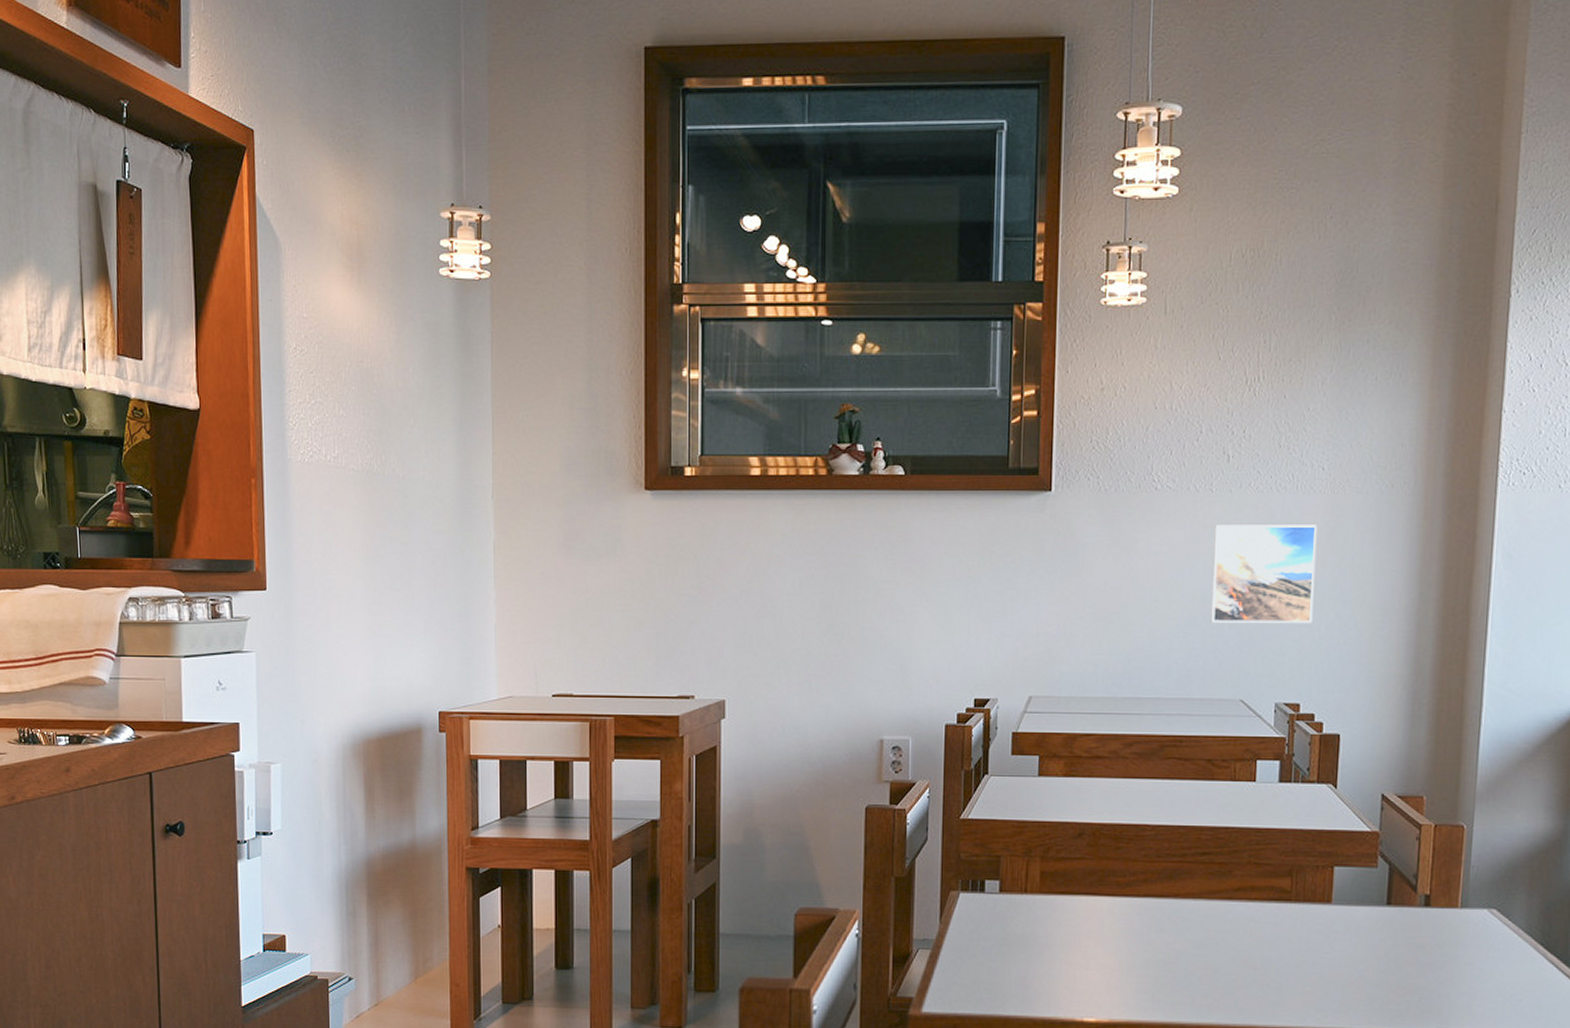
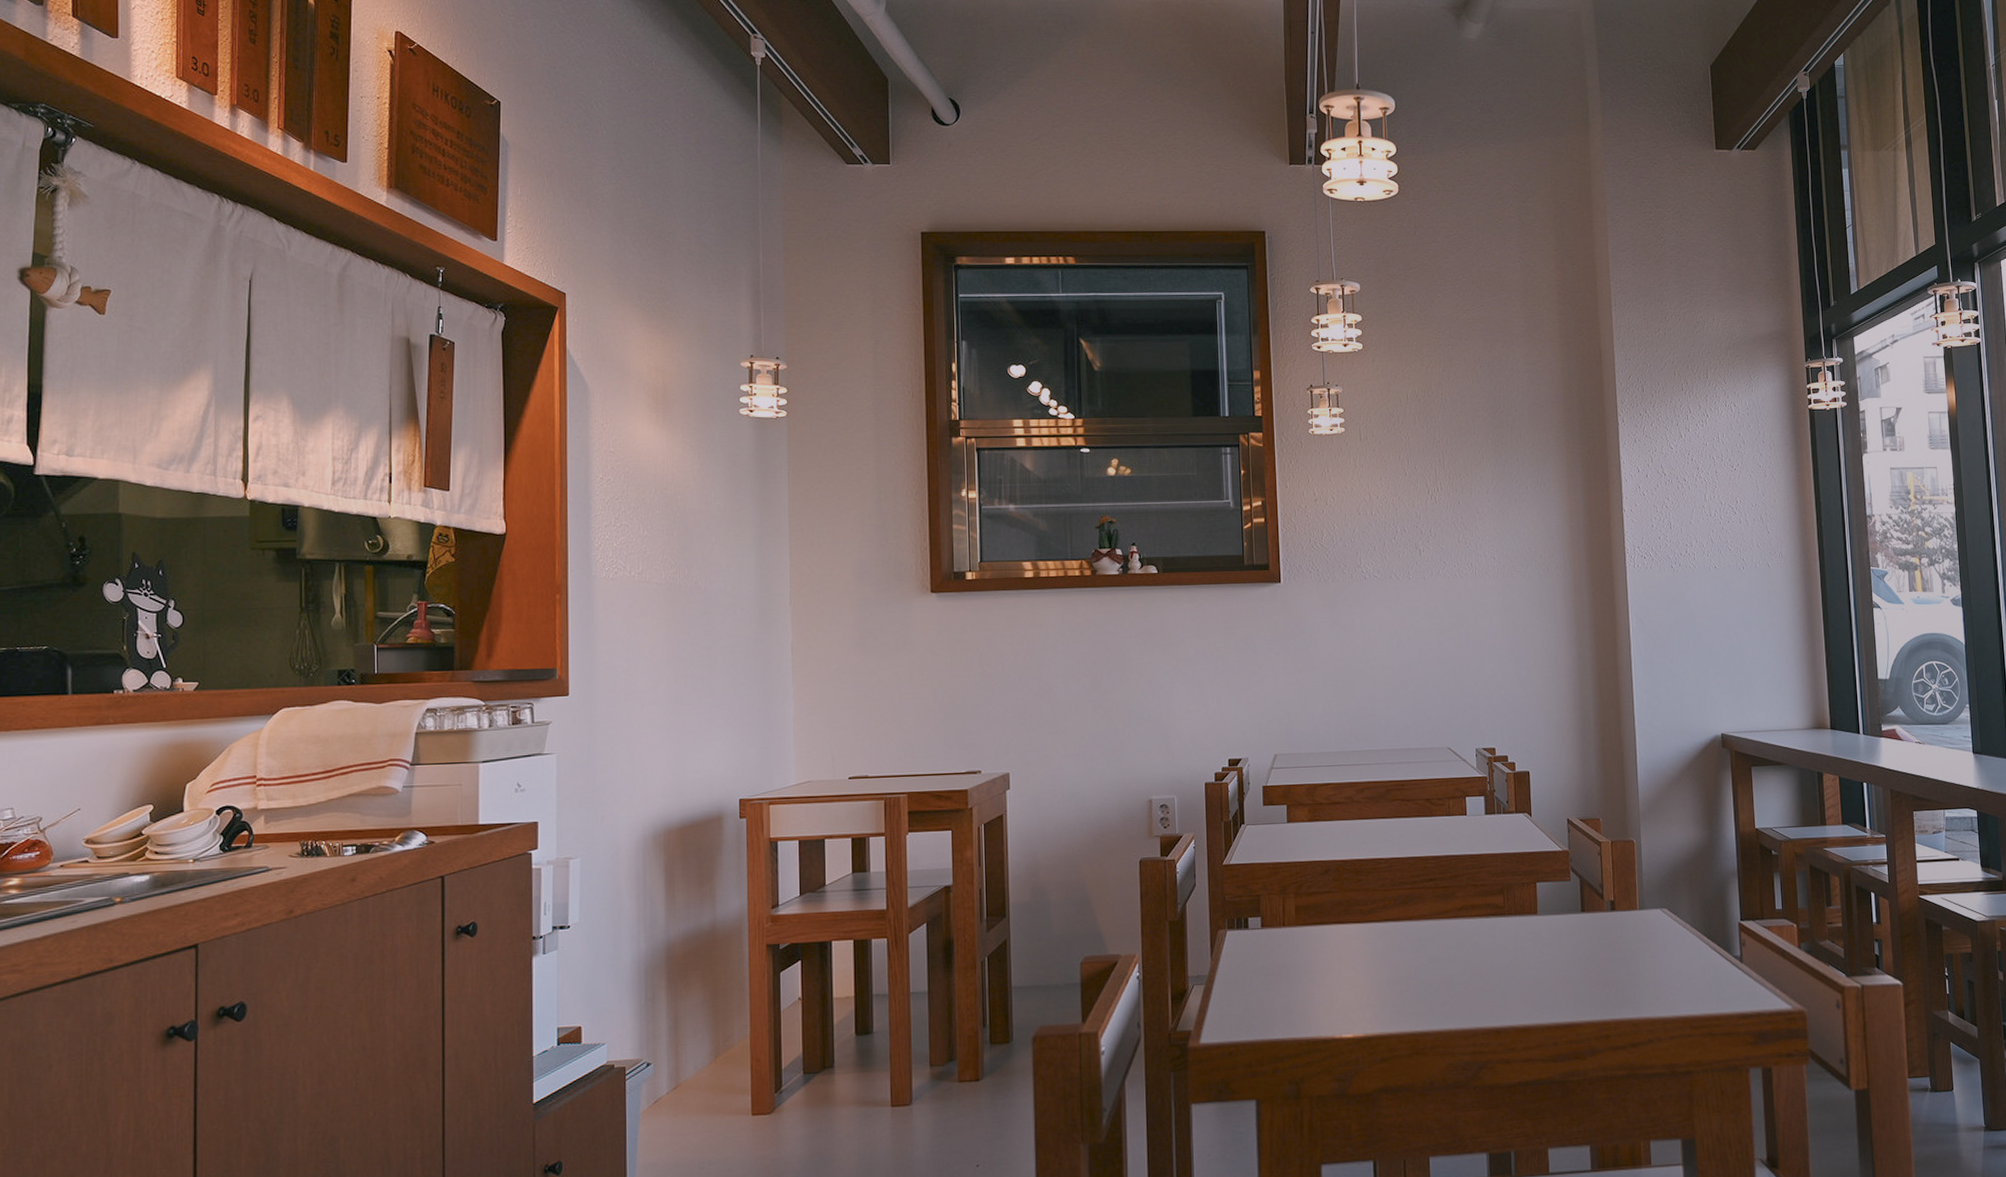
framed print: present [1210,525,1318,623] -> none [1414,602,1498,685]

